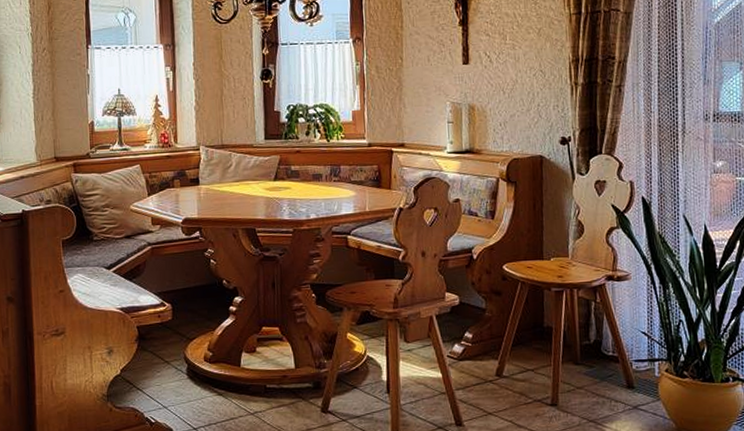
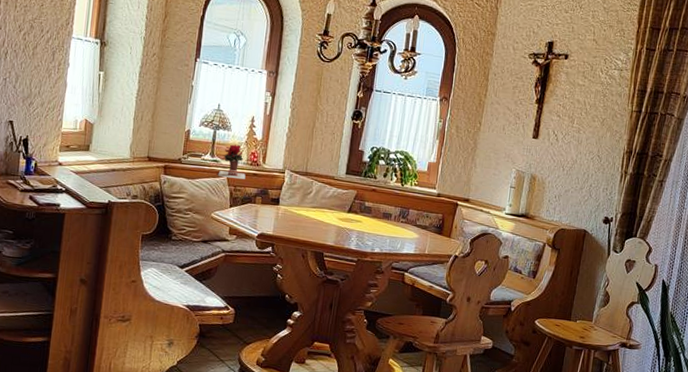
potted flower: none [130,128,159,166] -> present [218,144,246,180]

